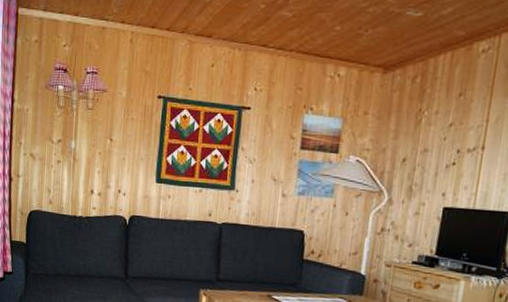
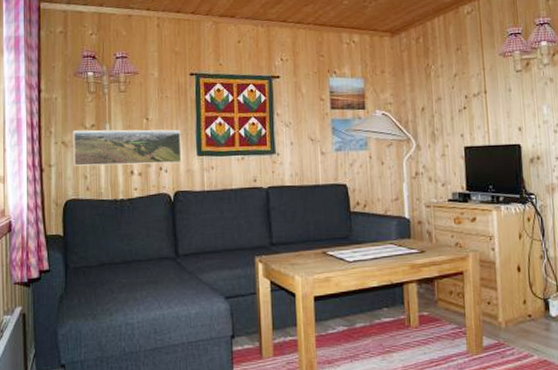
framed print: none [39,143,143,188] -> present [73,129,182,166]

